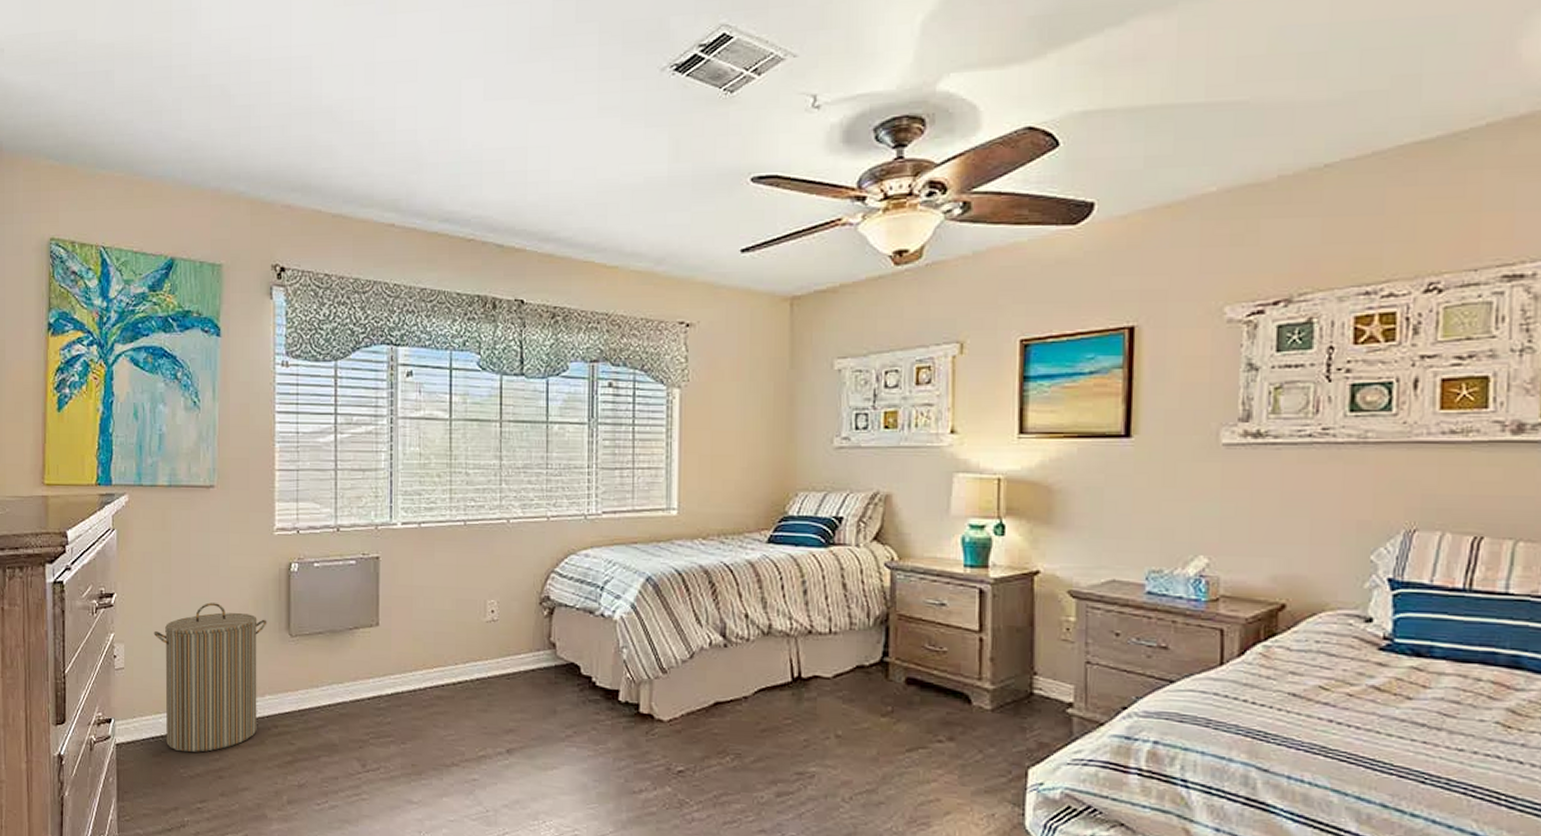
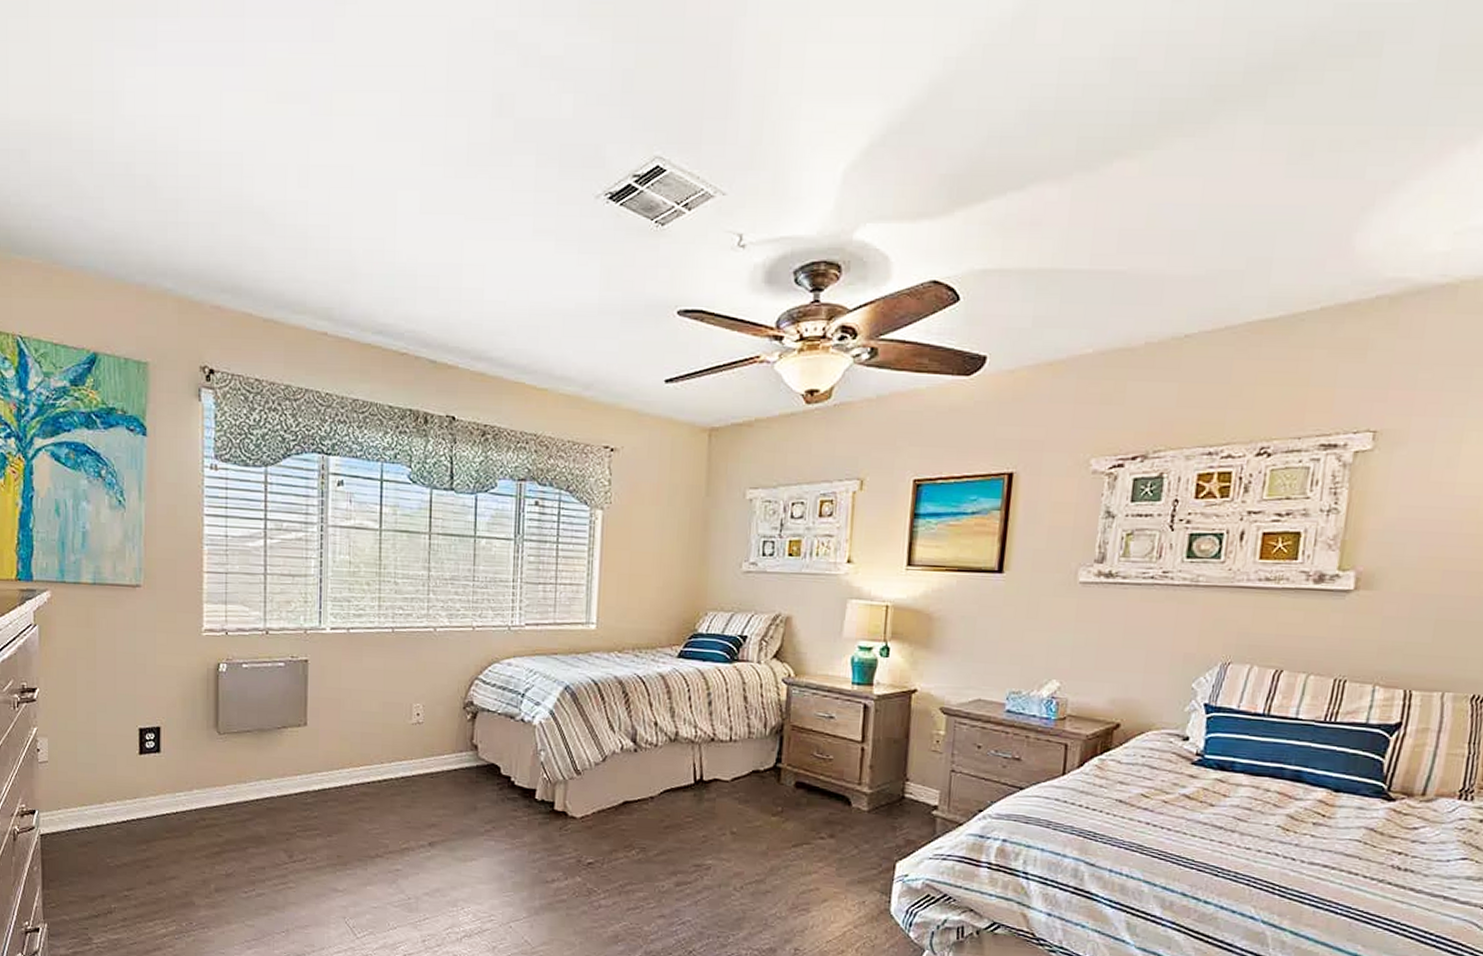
laundry hamper: present [153,602,267,753] -> none [78,699,195,843]

